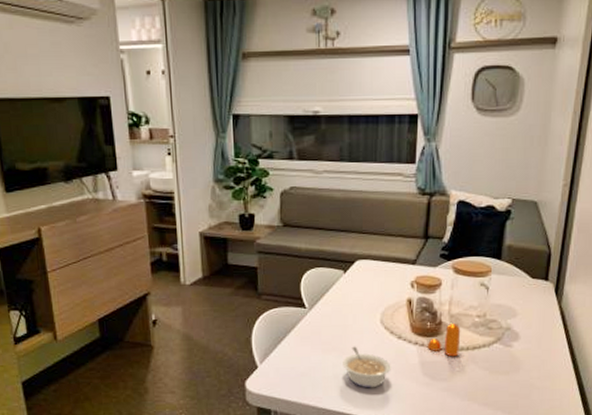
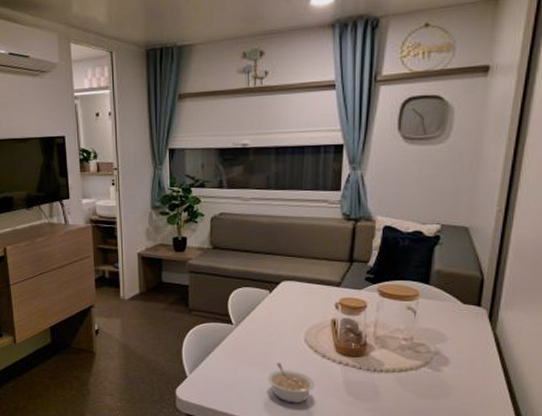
pepper shaker: present [428,322,461,357] -> none [352,344,387,378]

